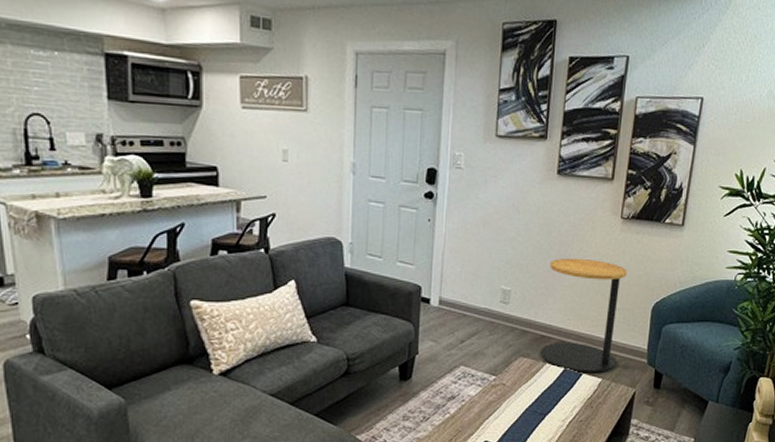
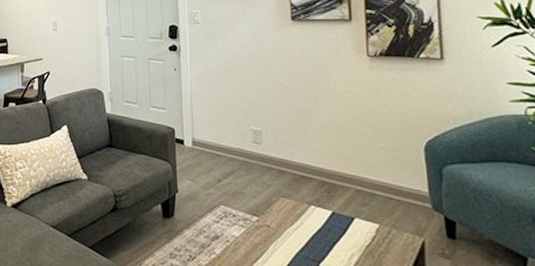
side table: present [540,258,627,373] -> none [297,97,393,217]

